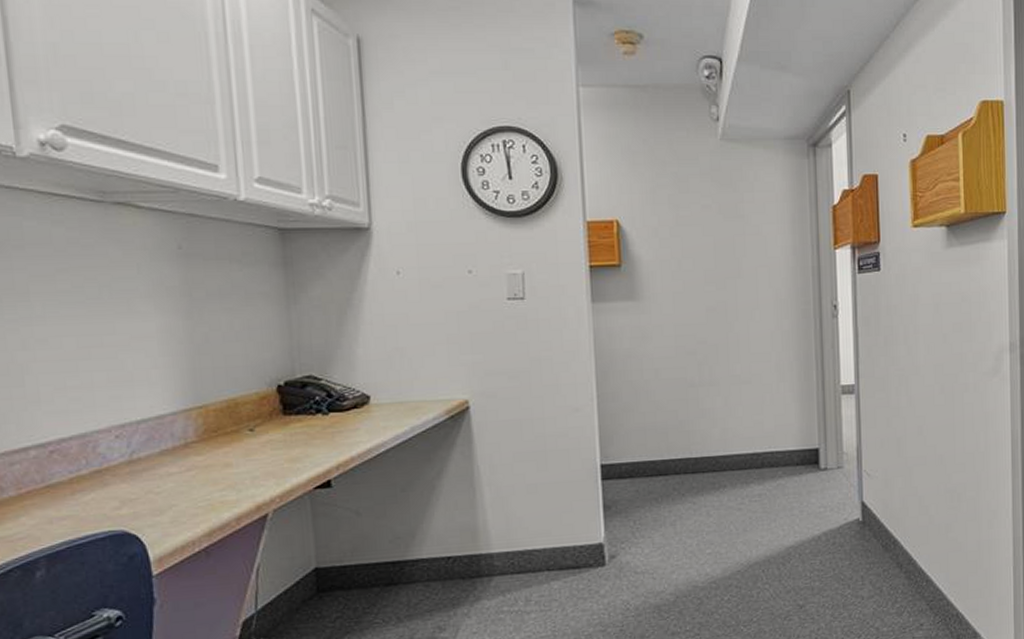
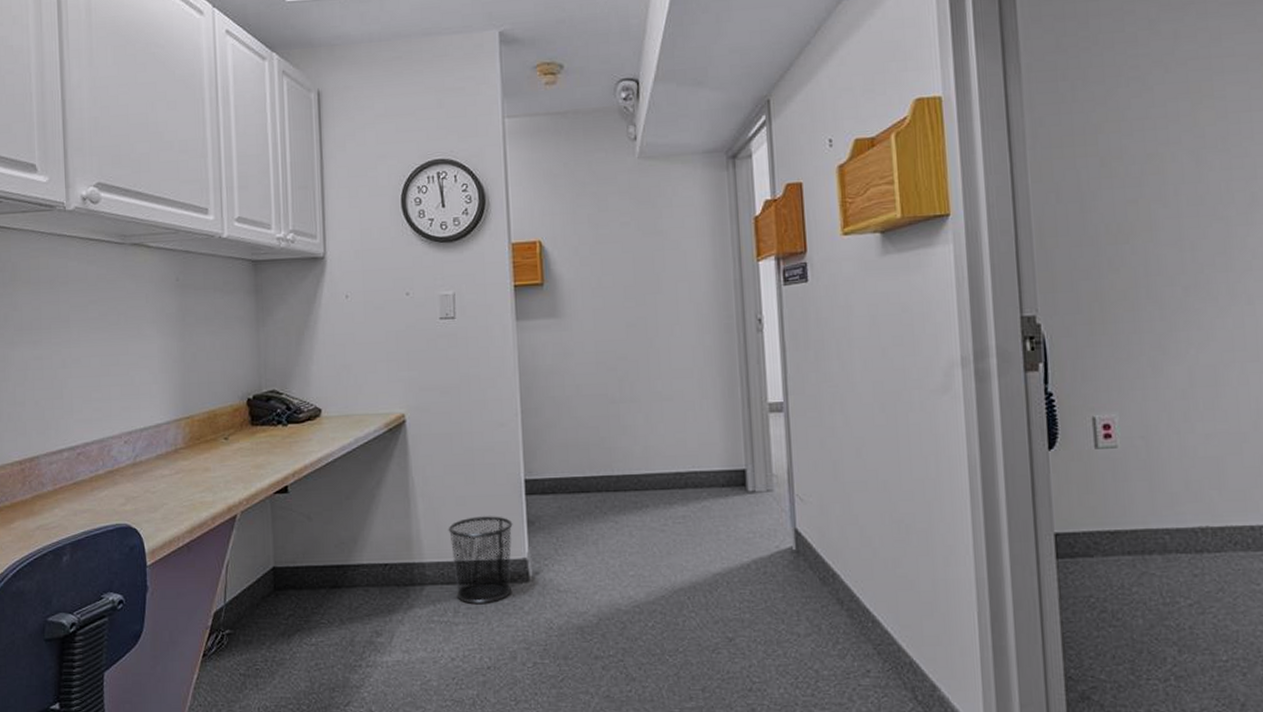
waste bin: none [518,502,588,592] -> present [448,516,513,604]

